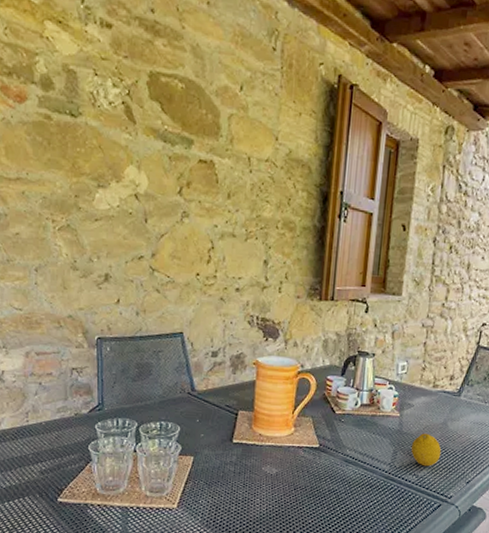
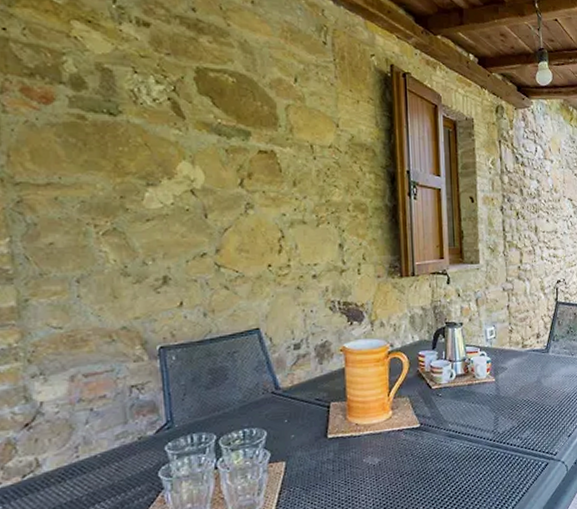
fruit: present [411,433,442,467] -> none [510,394,540,428]

